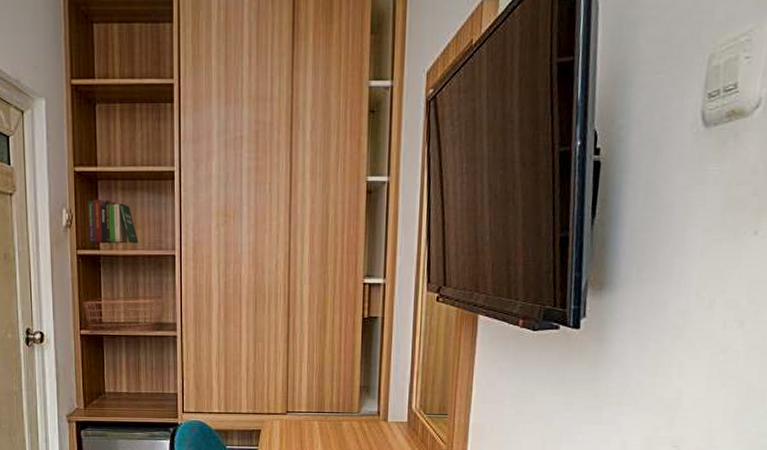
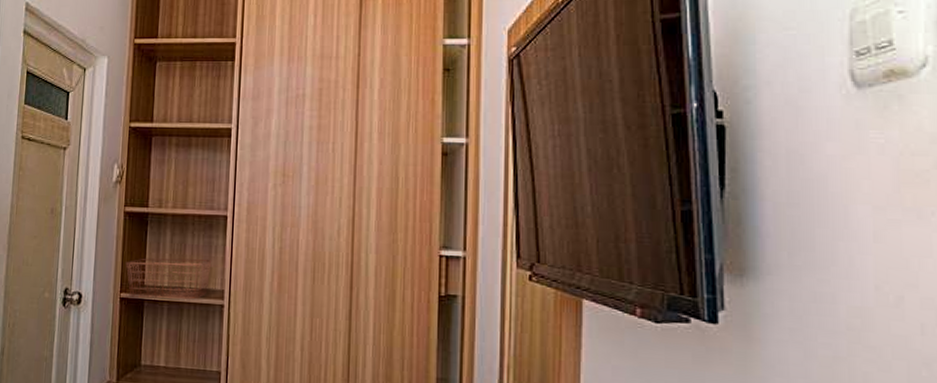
books: present [87,199,138,244] -> none [138,155,189,203]

